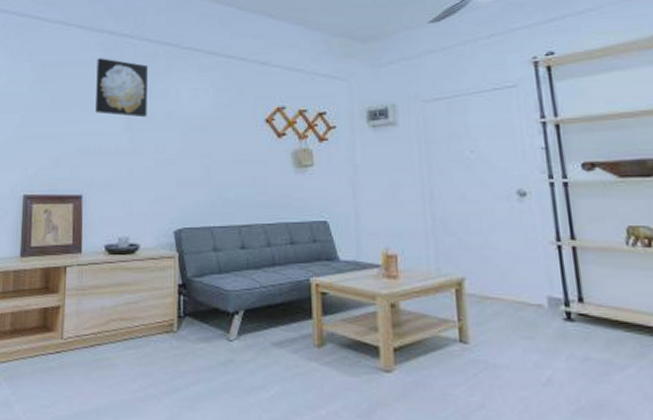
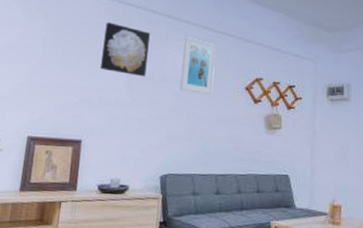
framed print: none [187,66,227,133] -> present [180,37,216,95]

